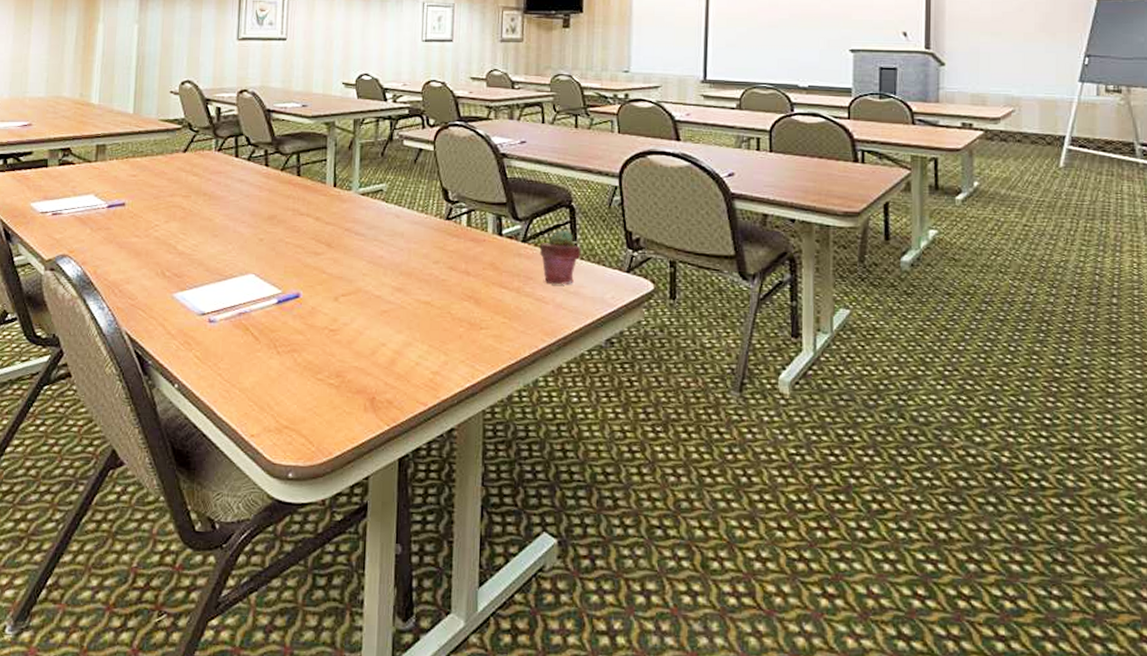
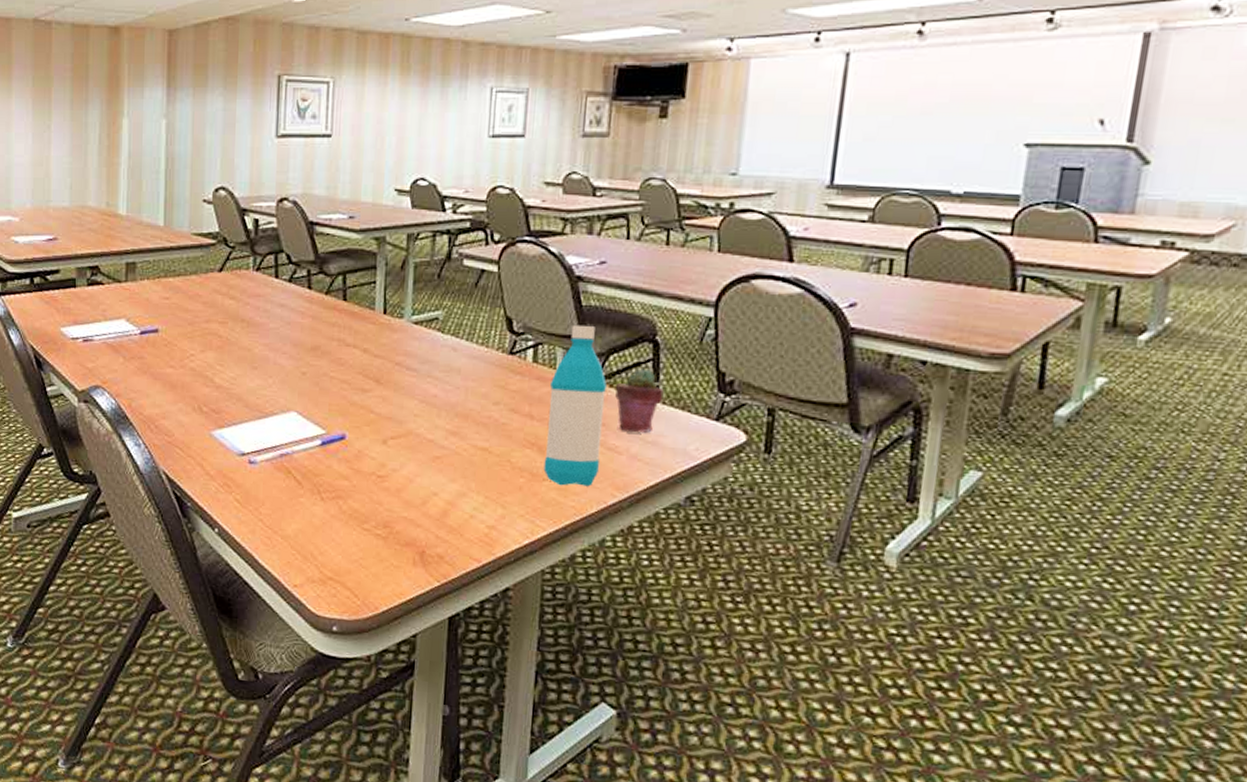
water bottle: none [480,194,533,333] -> present [543,324,608,487]

